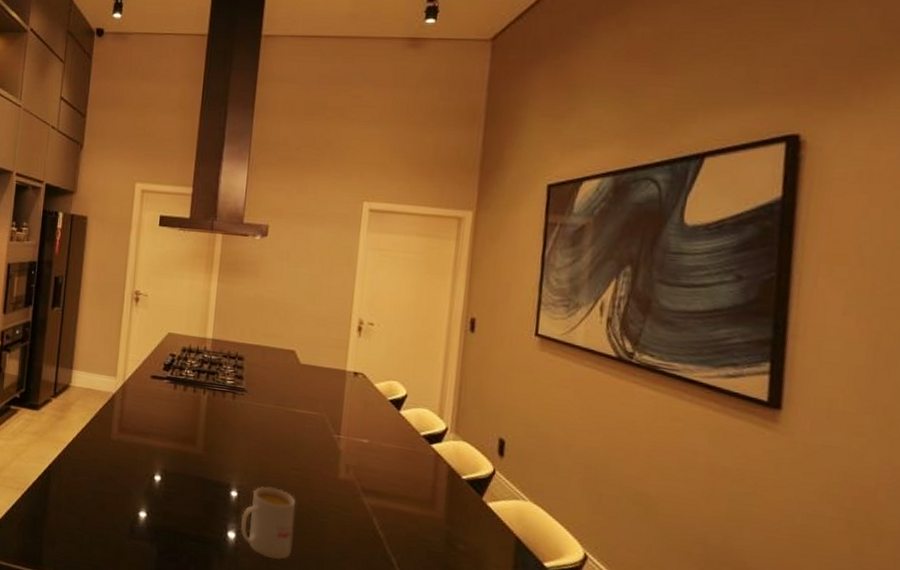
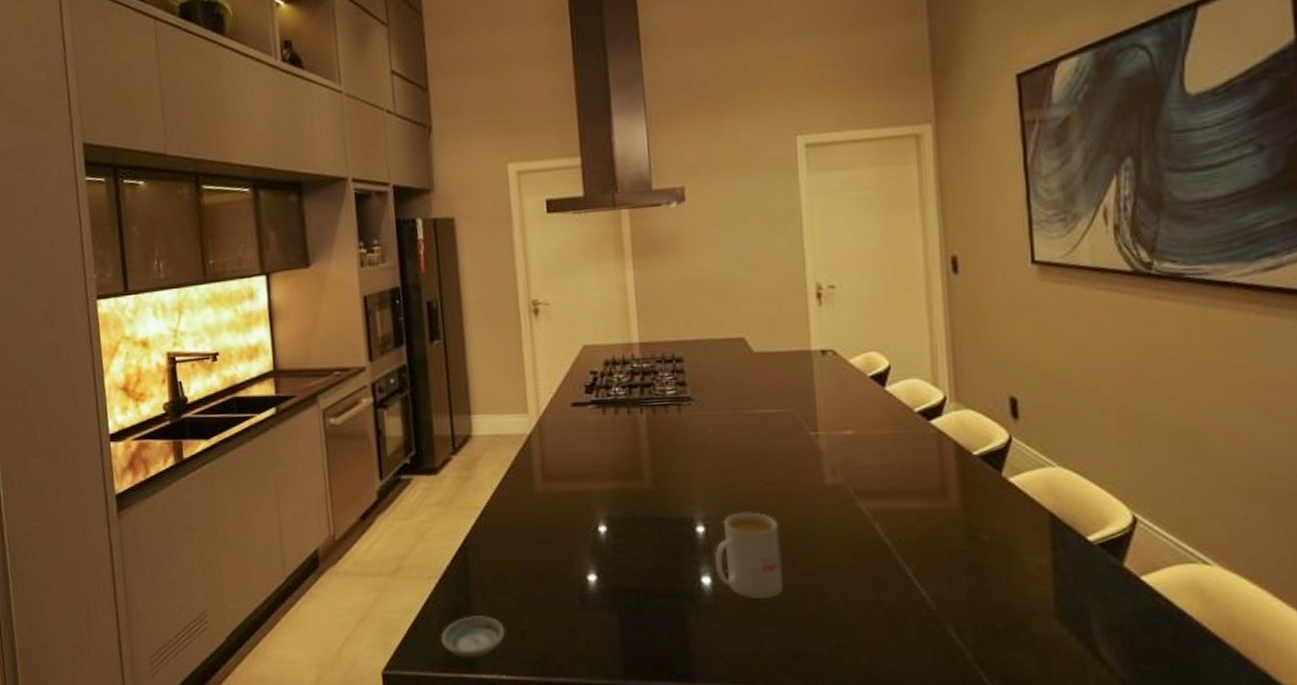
saucer: none [17,524,68,559] -> present [440,616,505,658]

